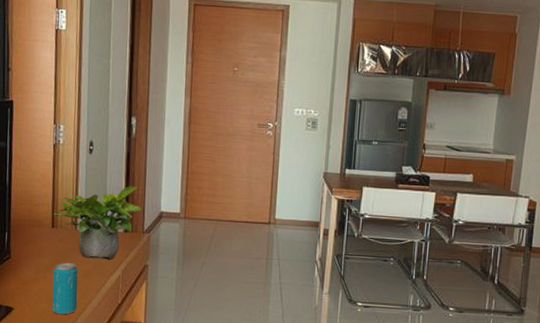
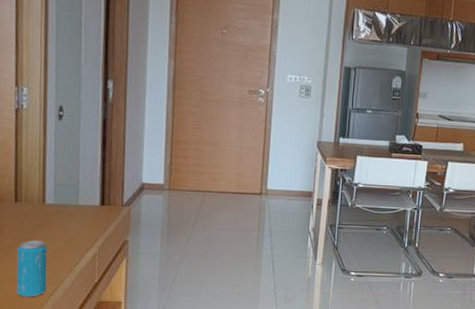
potted plant: present [53,186,142,260] -> none [17,155,121,236]

